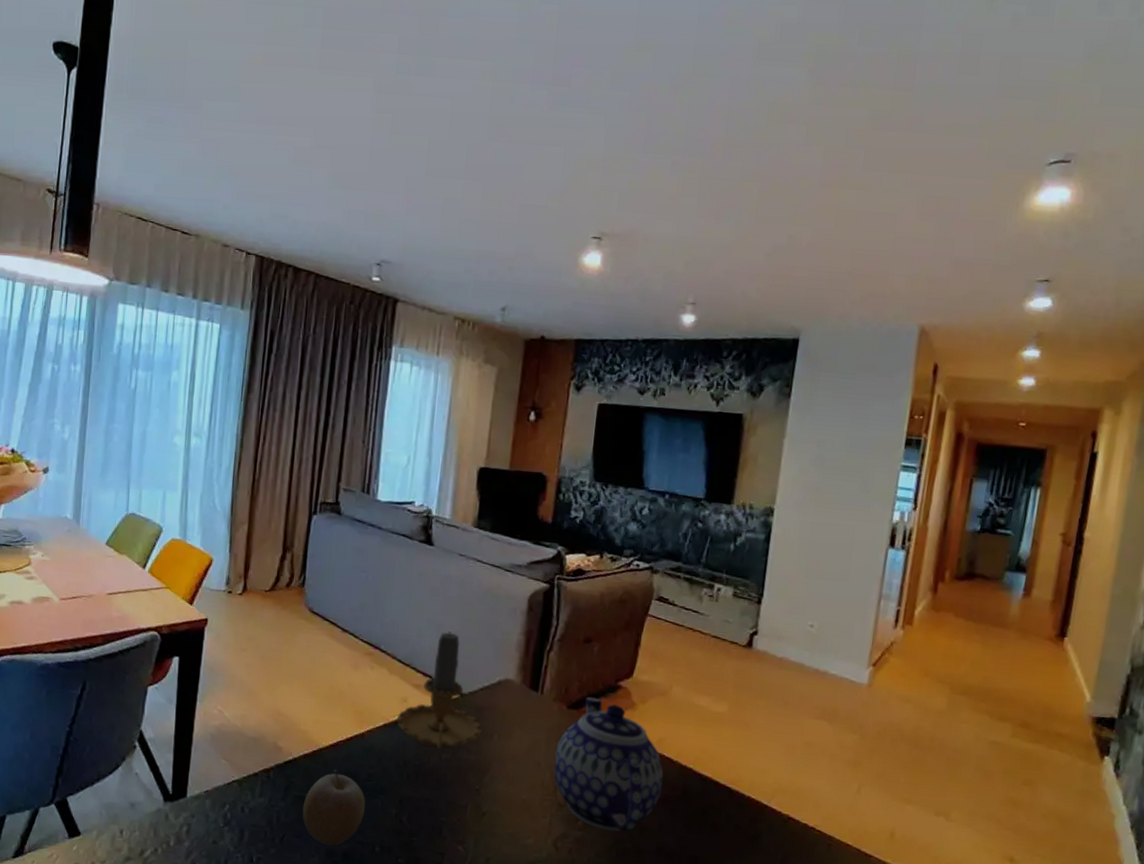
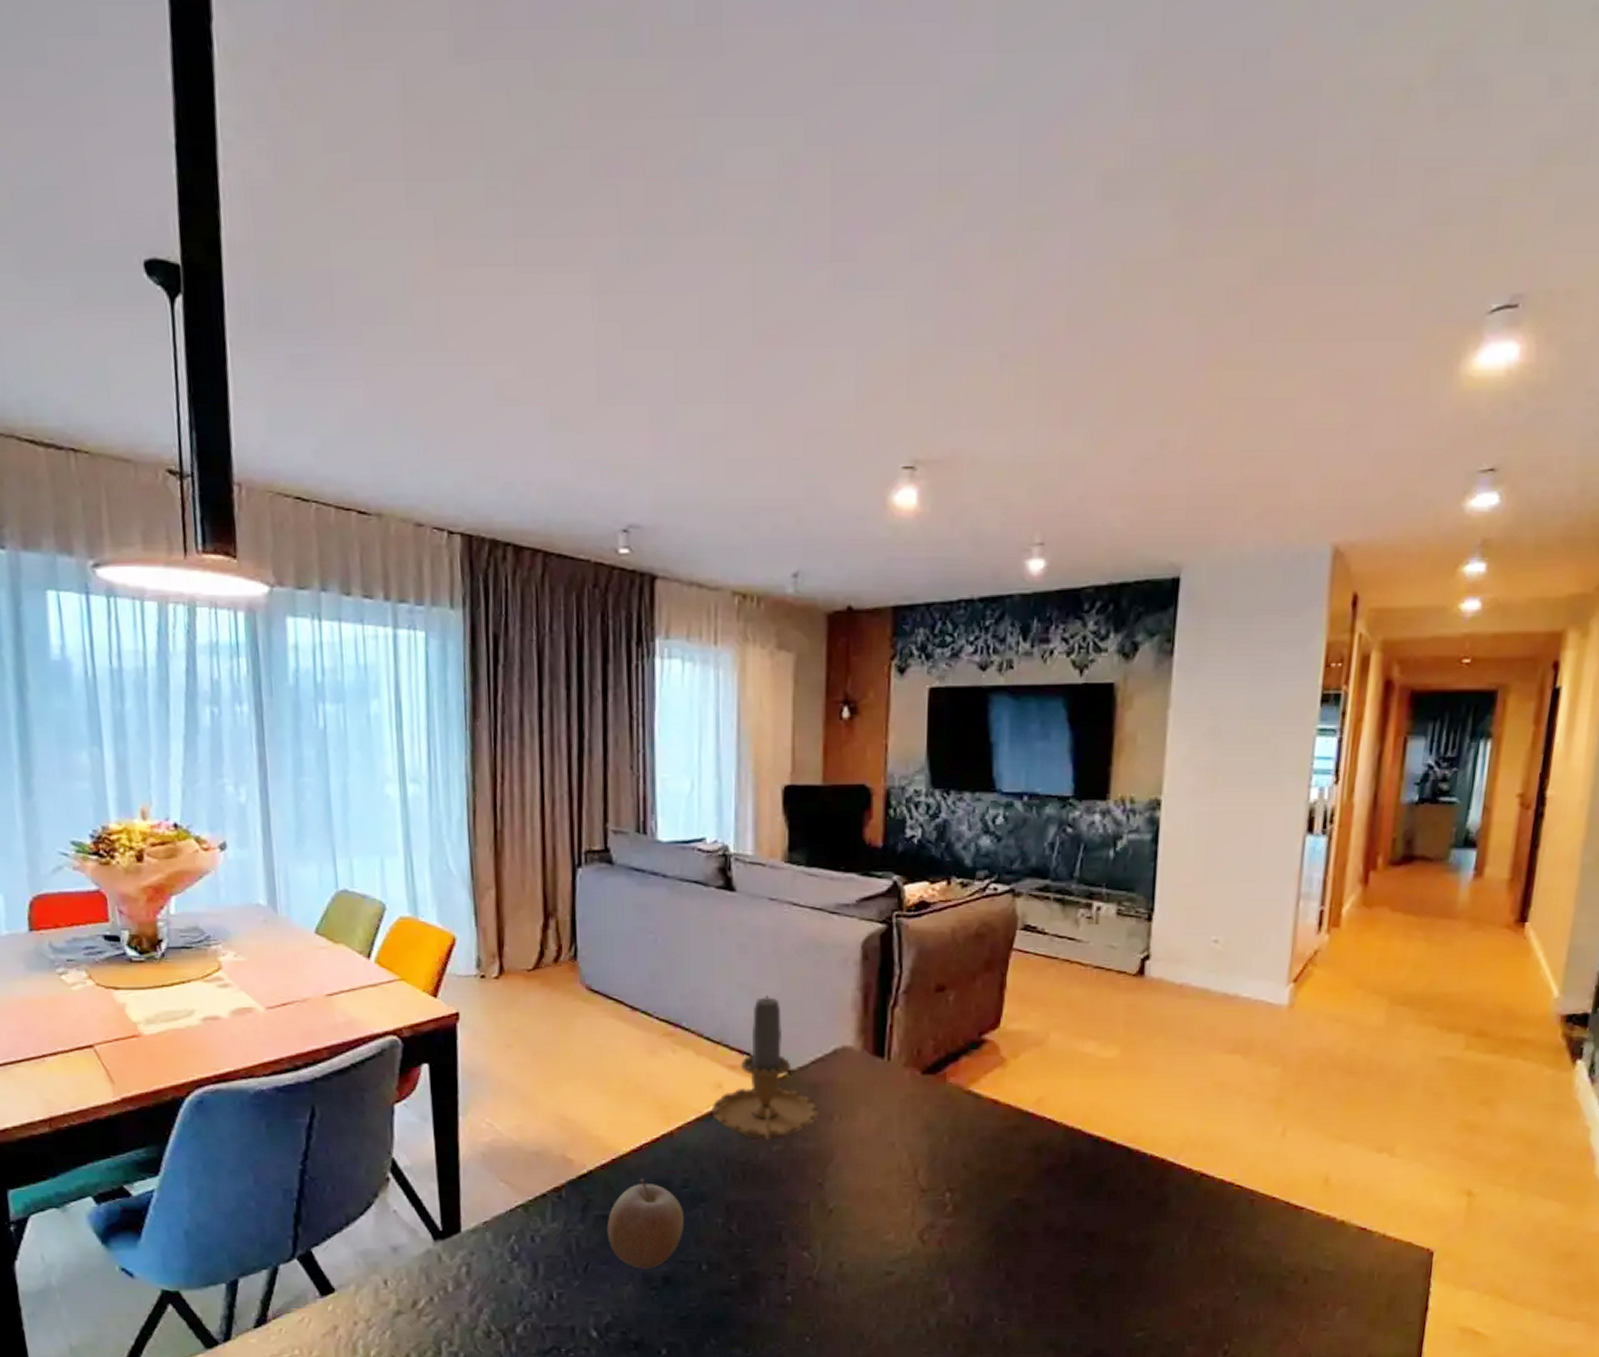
teapot: present [554,697,664,832] -> none [911,1058,1047,1214]

